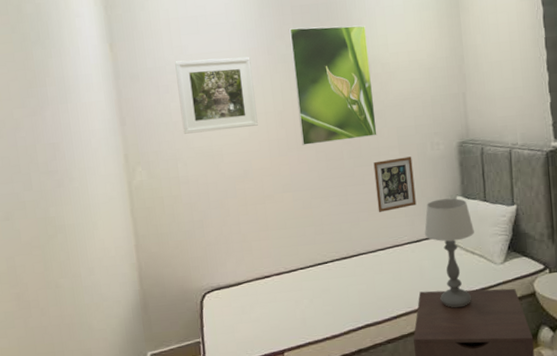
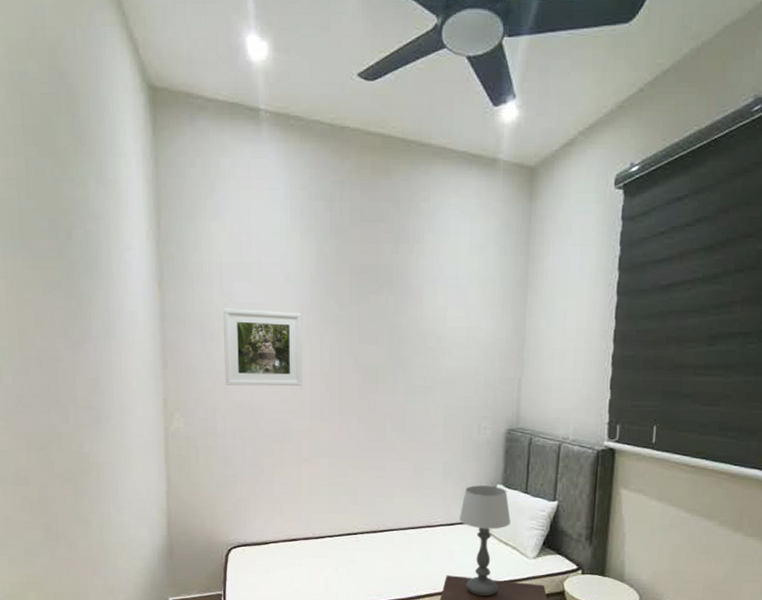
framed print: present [288,25,377,145] -> none [344,288,426,413]
picture frame: present [373,156,417,212] -> none [414,437,456,491]

